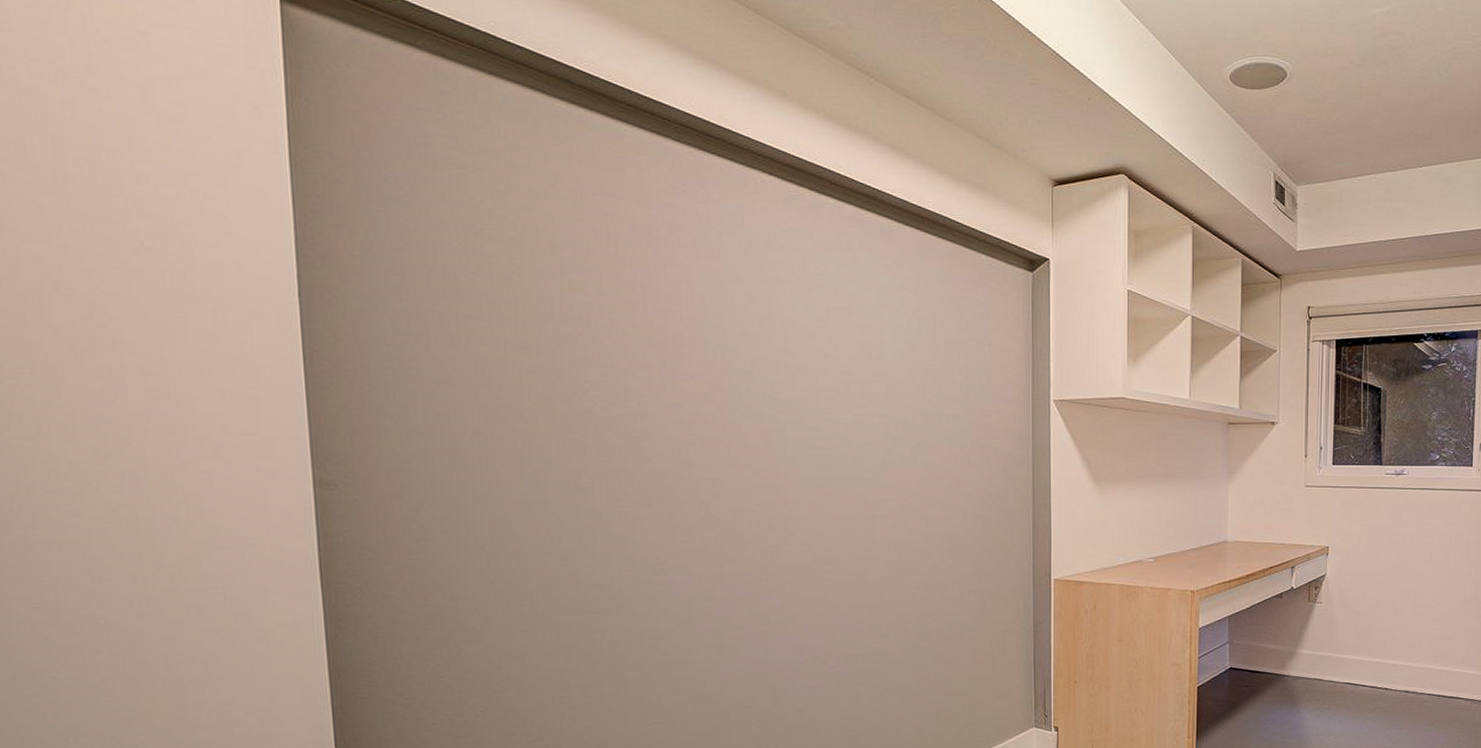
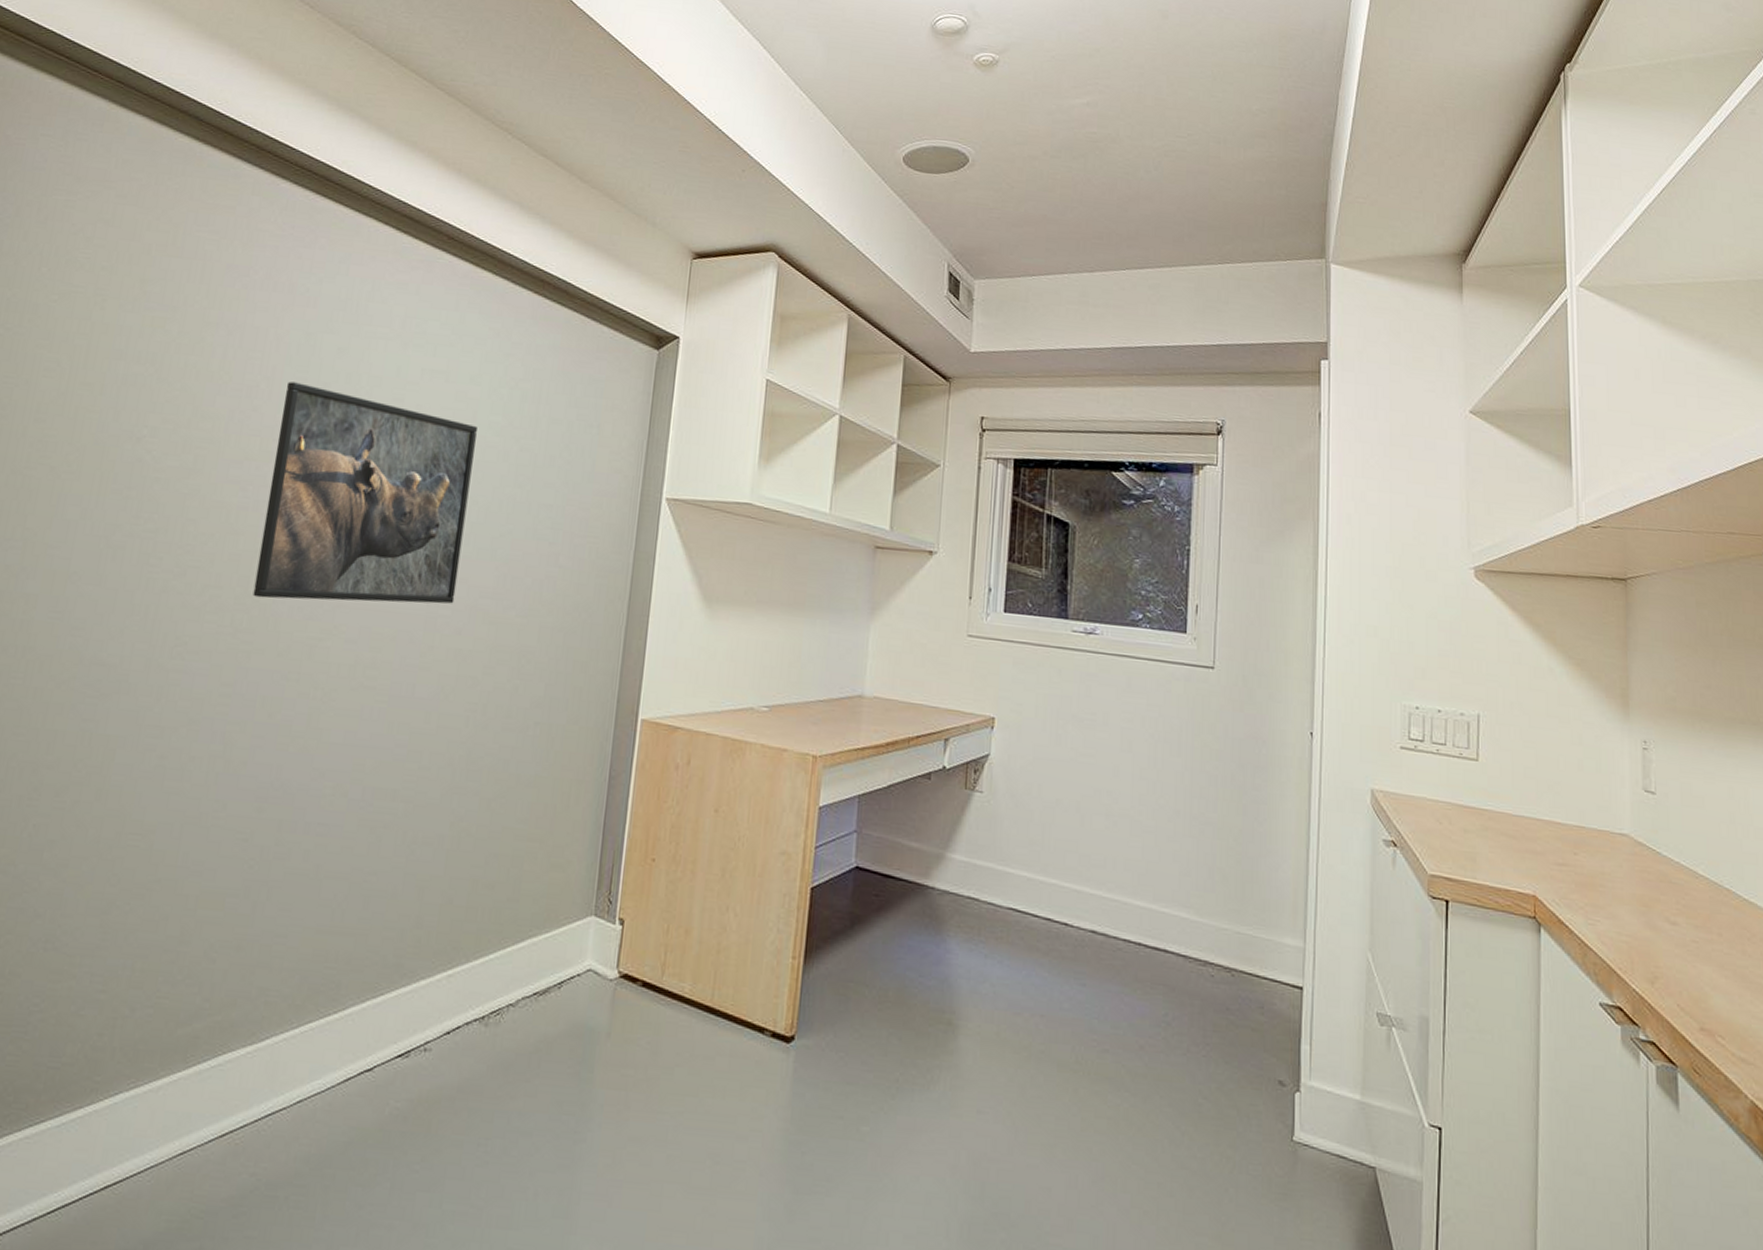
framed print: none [707,329,888,518] -> present [253,381,477,604]

